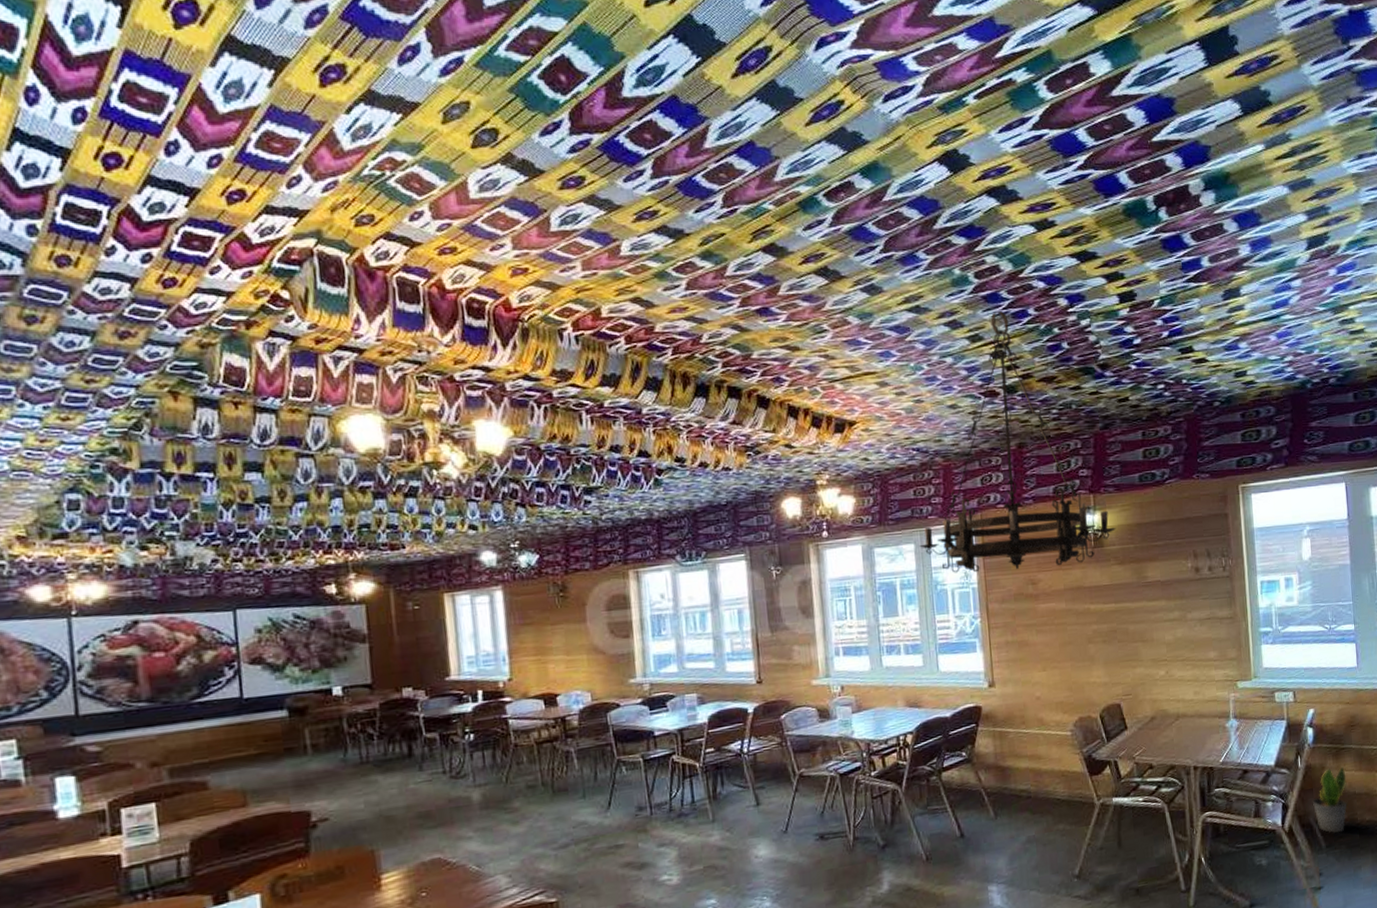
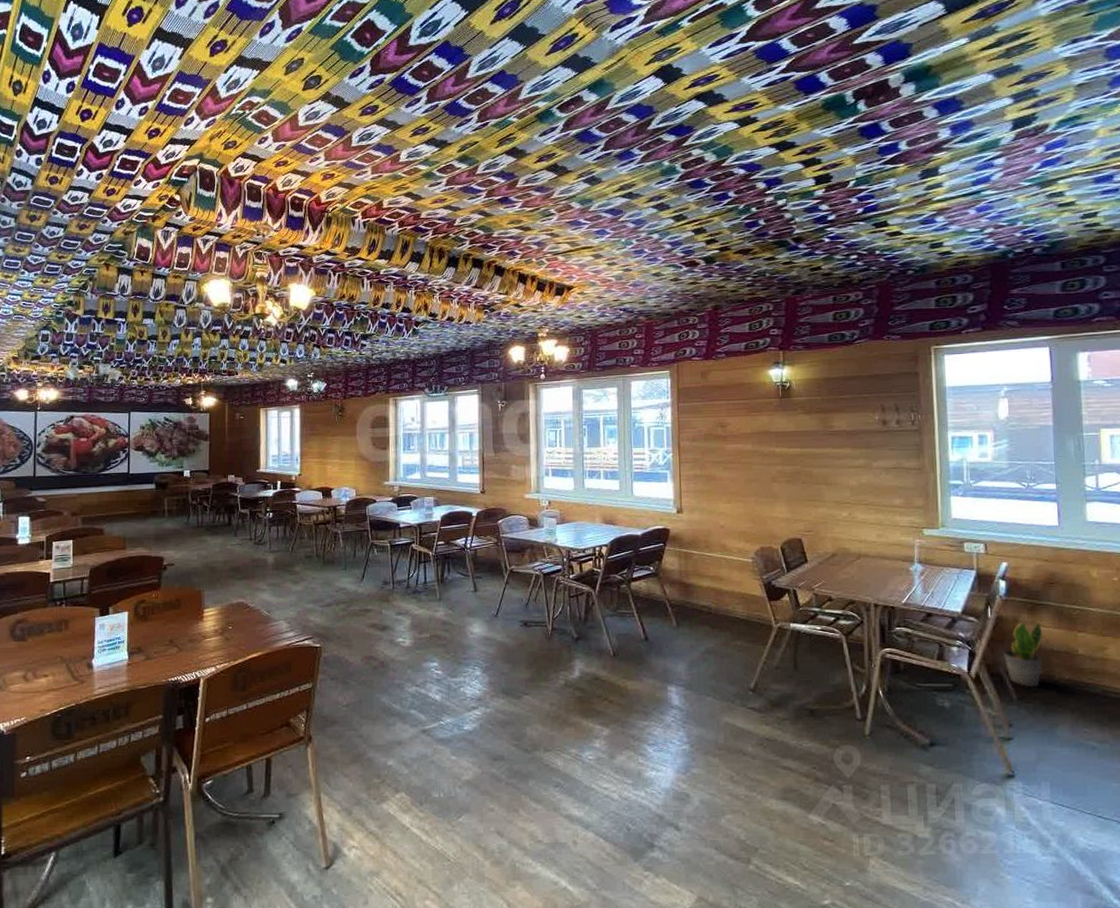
chandelier: present [919,310,1117,573] -> none [621,194,804,414]

